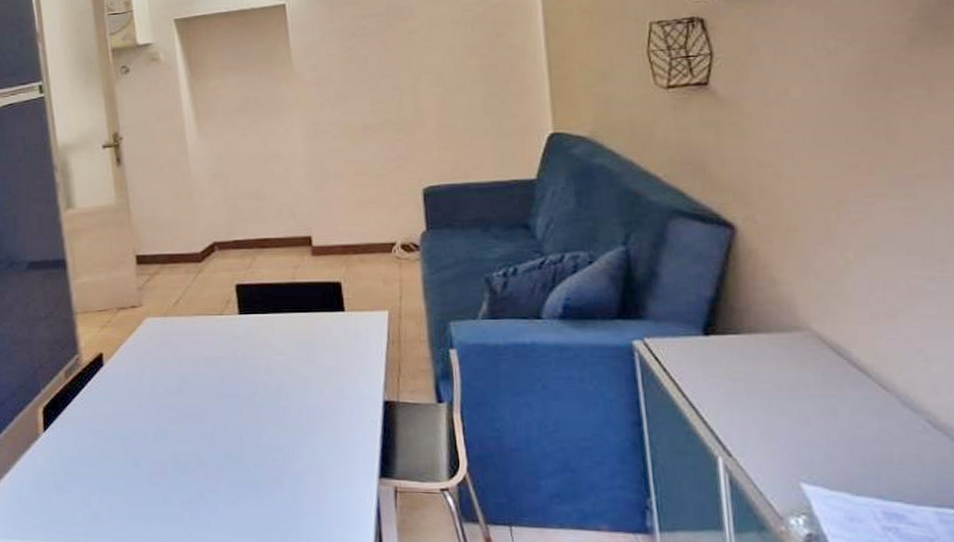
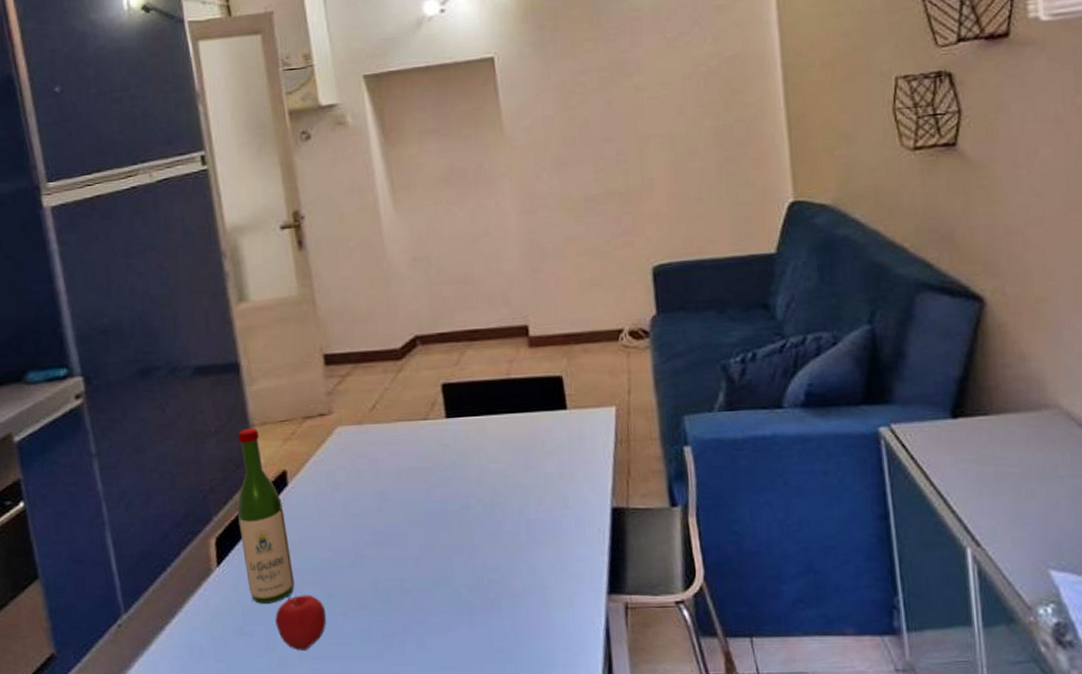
wine bottle: none [61,315,107,467] -> present [237,427,295,604]
apple: none [90,461,133,509] -> present [275,594,326,650]

